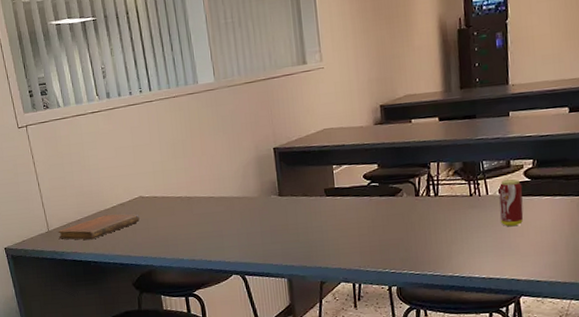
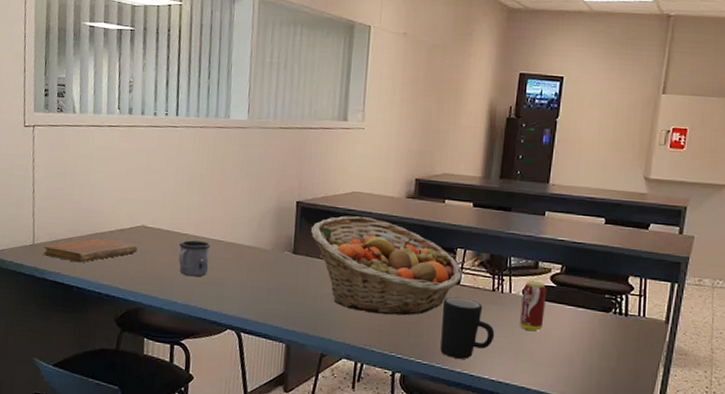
mug: none [175,200,206,234] -> present [178,240,211,277]
fruit basket: none [292,149,439,237] -> present [311,216,462,316]
mug: none [426,207,479,264] -> present [440,297,495,359]

